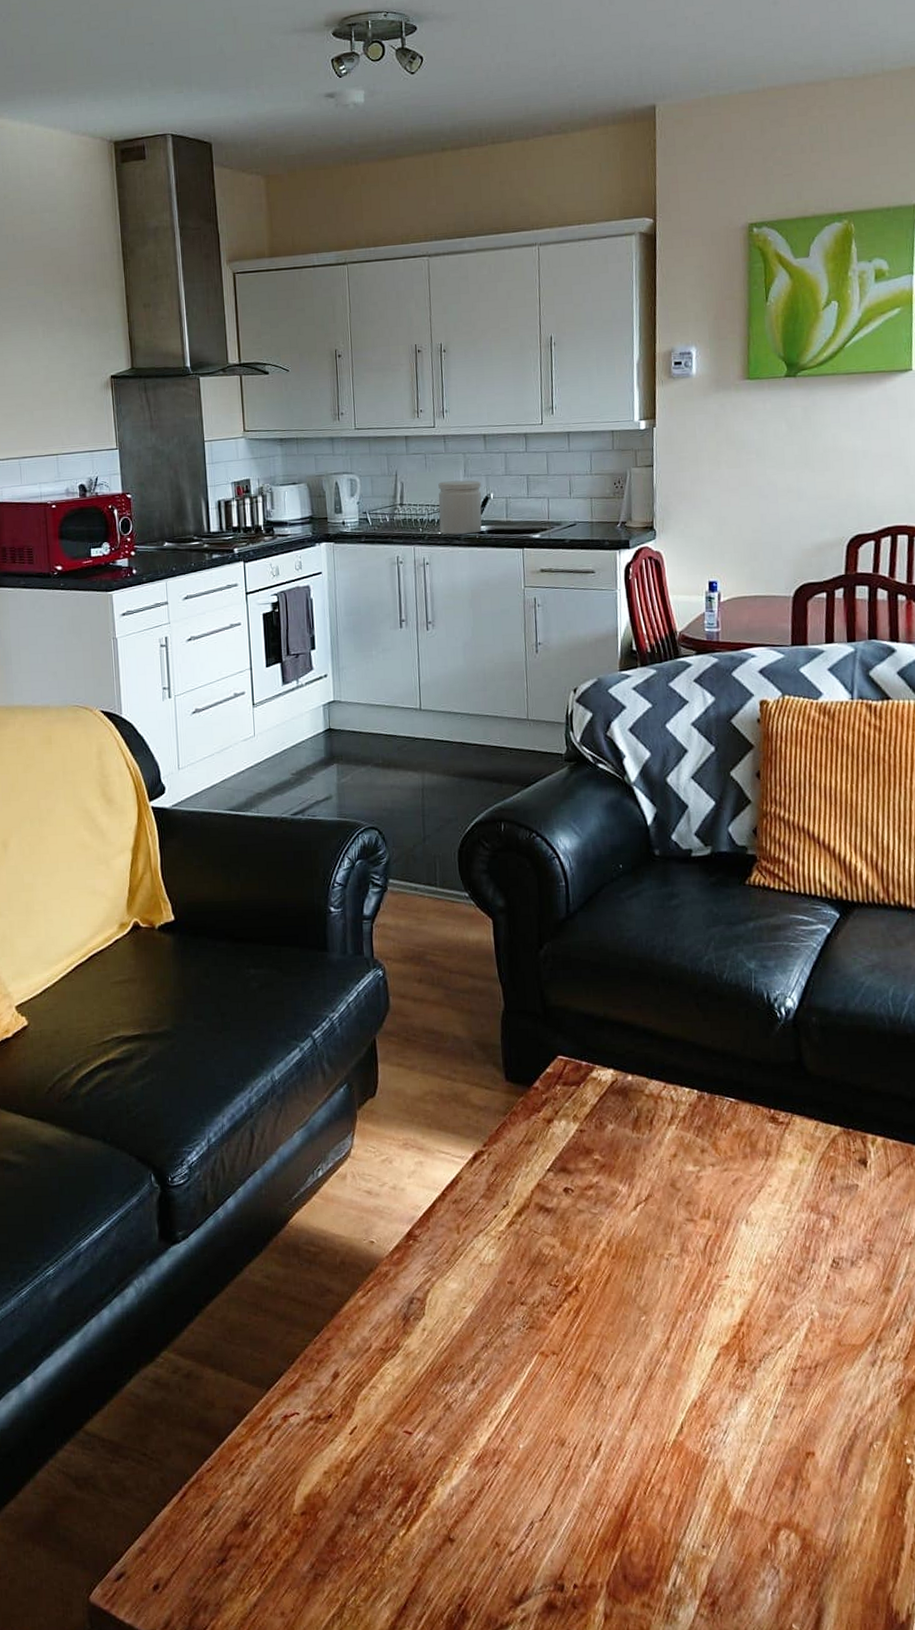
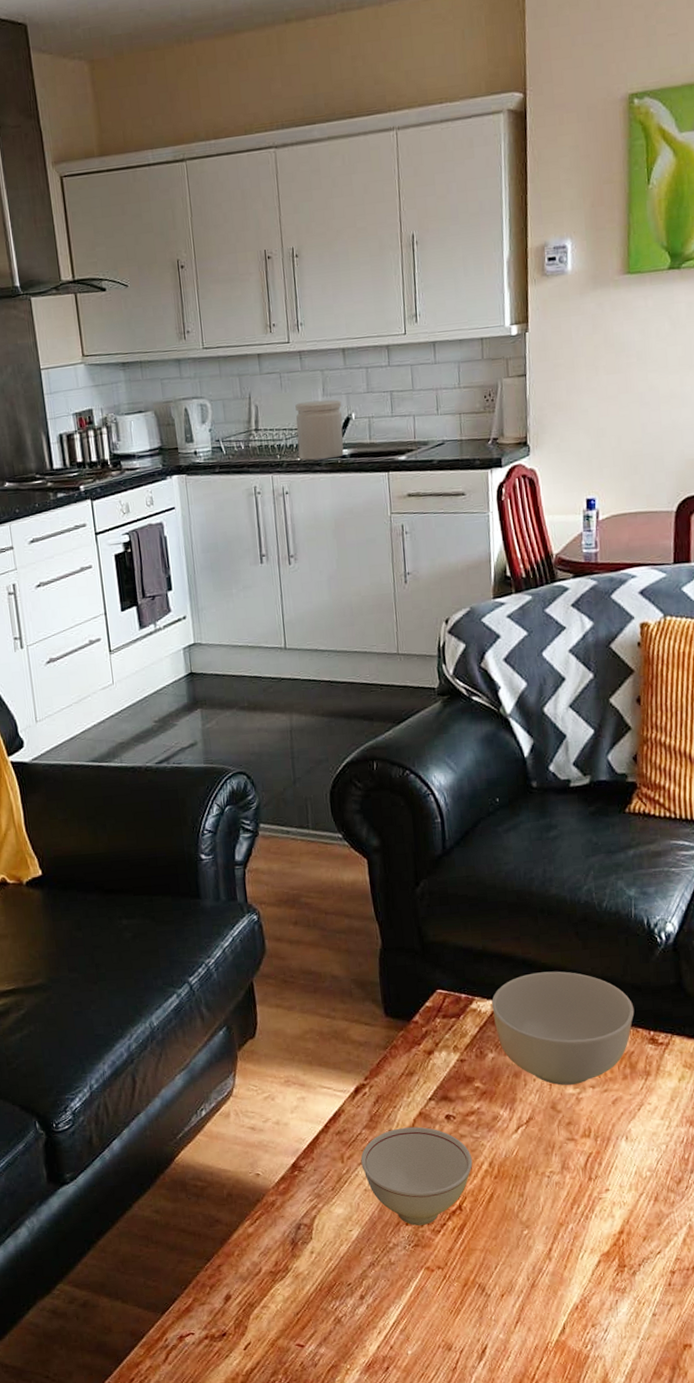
bowl: none [477,1199,591,1306] -> present [360,1127,473,1226]
bowl: none [612,1042,755,1162] -> present [491,971,635,1085]

